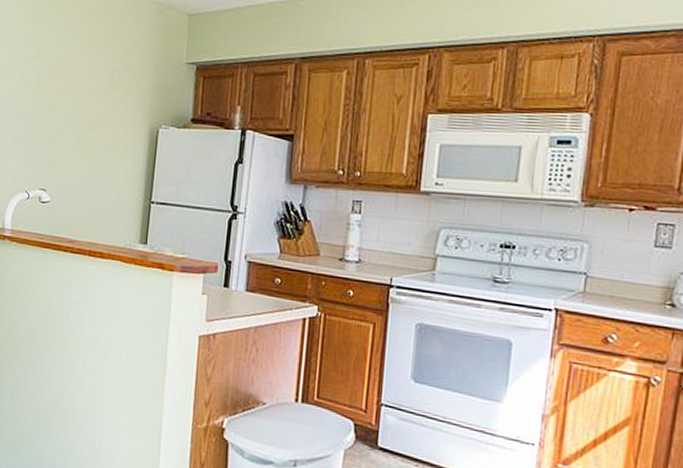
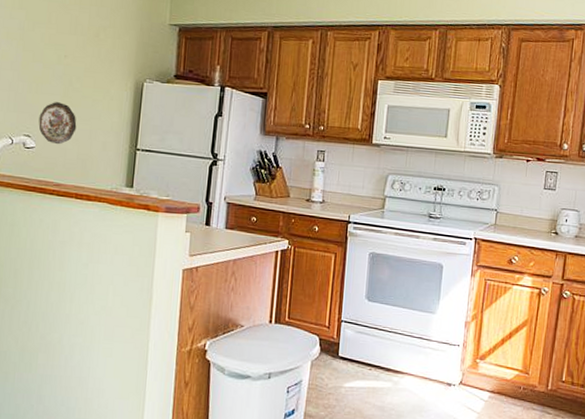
decorative plate: none [53,153,91,199] -> present [38,102,77,145]

